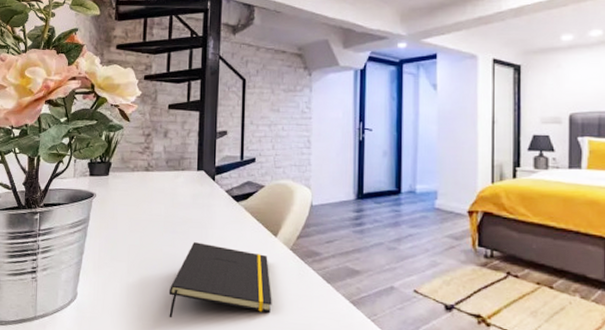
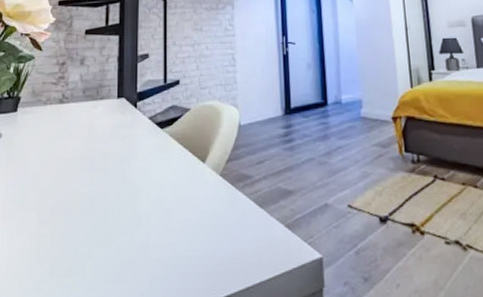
notepad: present [169,242,272,317] -> none [86,178,203,269]

